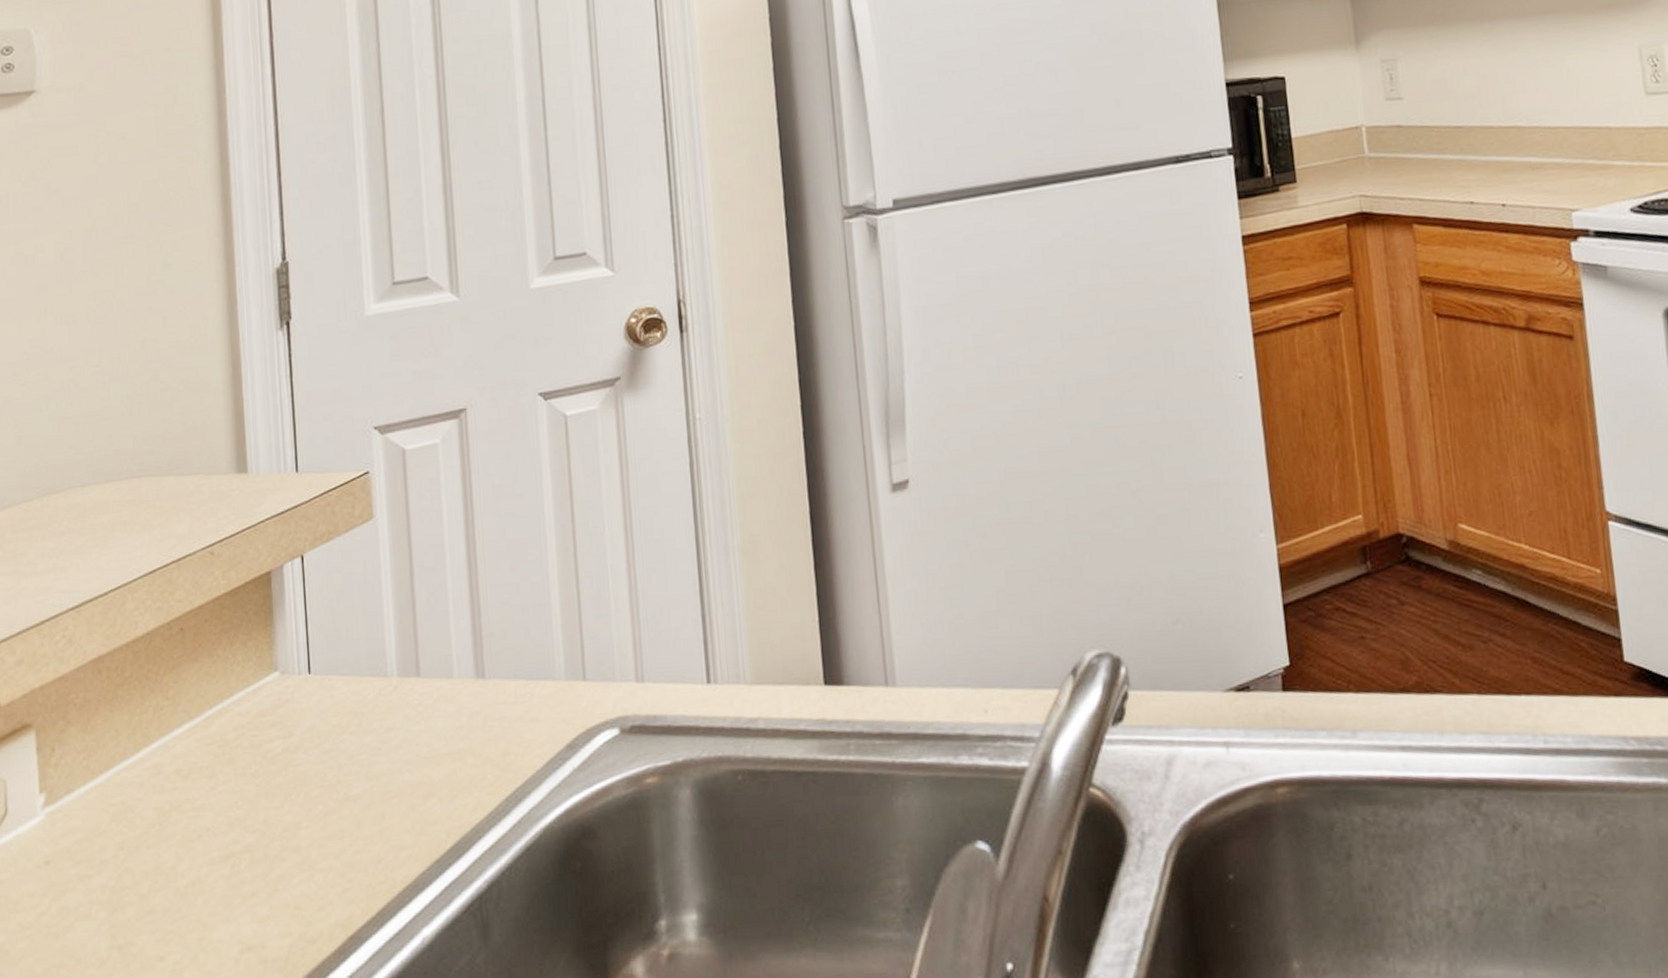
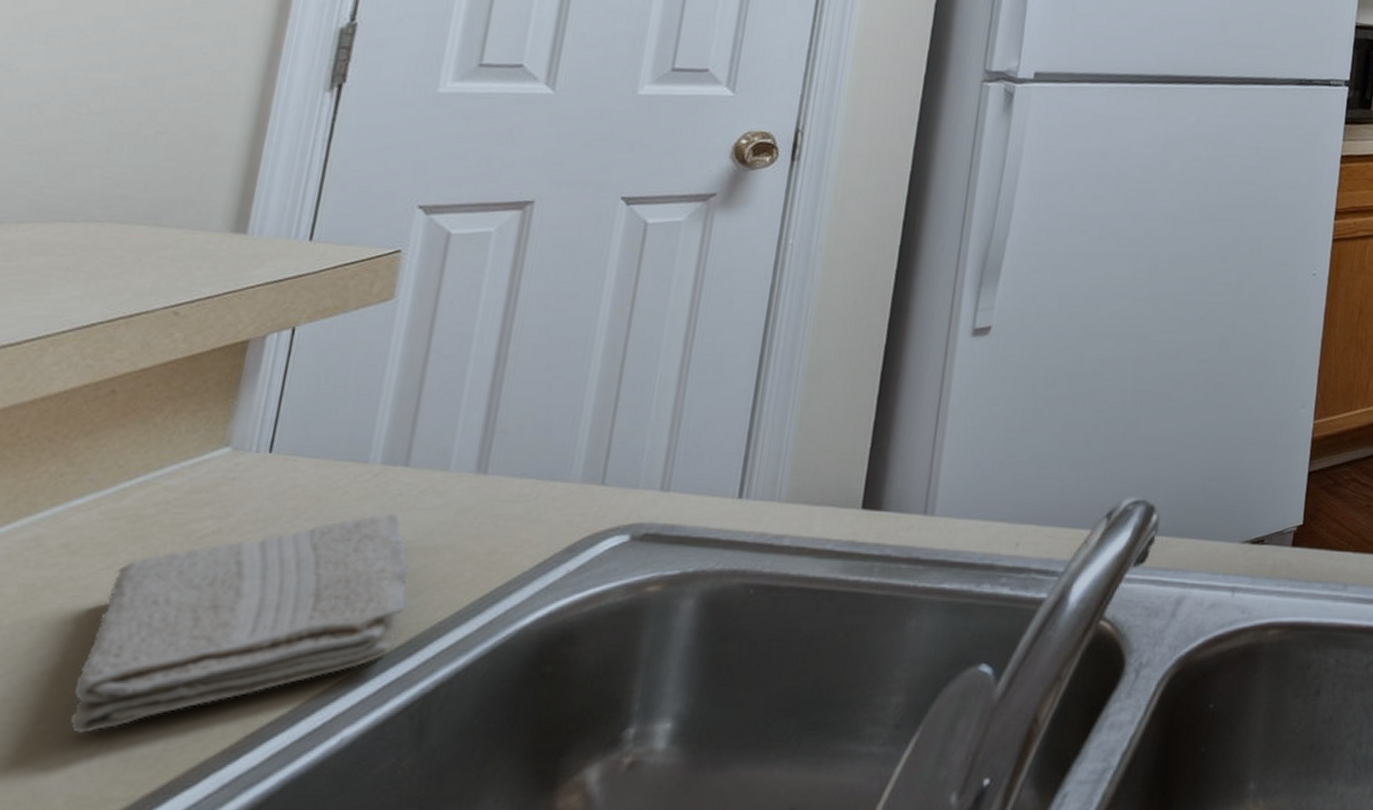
washcloth: none [212,722,447,939] -> present [69,513,409,733]

